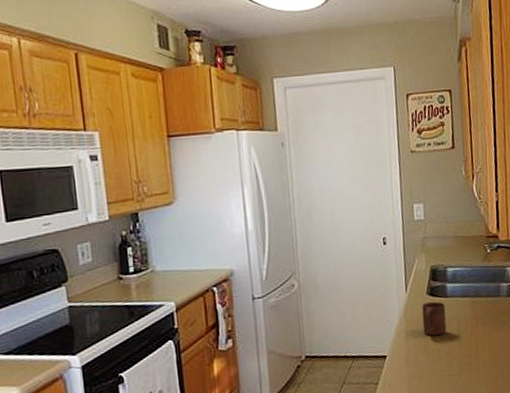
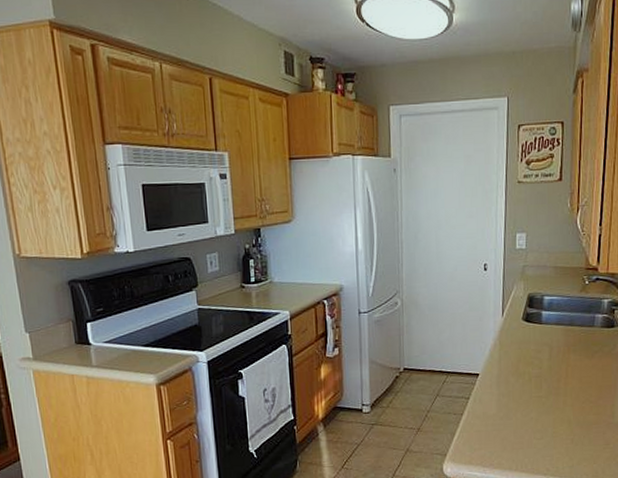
cup: present [422,301,447,336] -> none [516,327,540,359]

